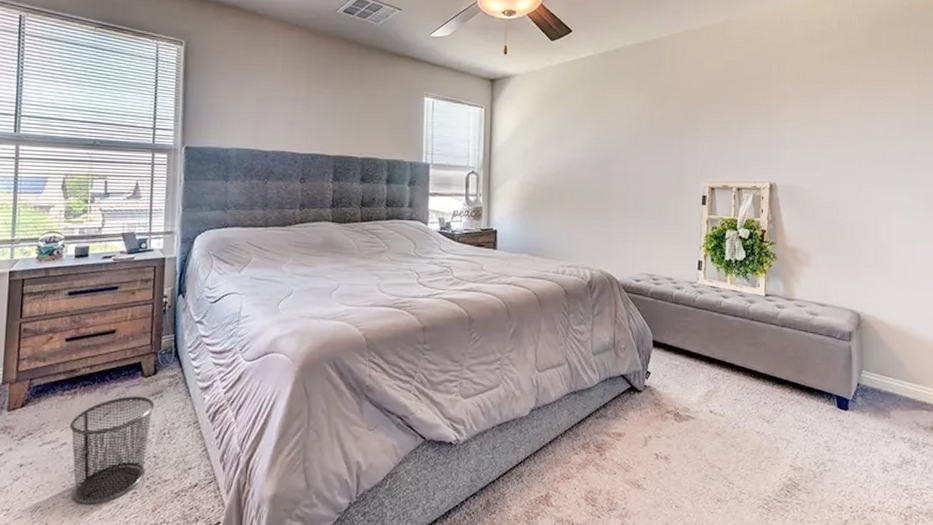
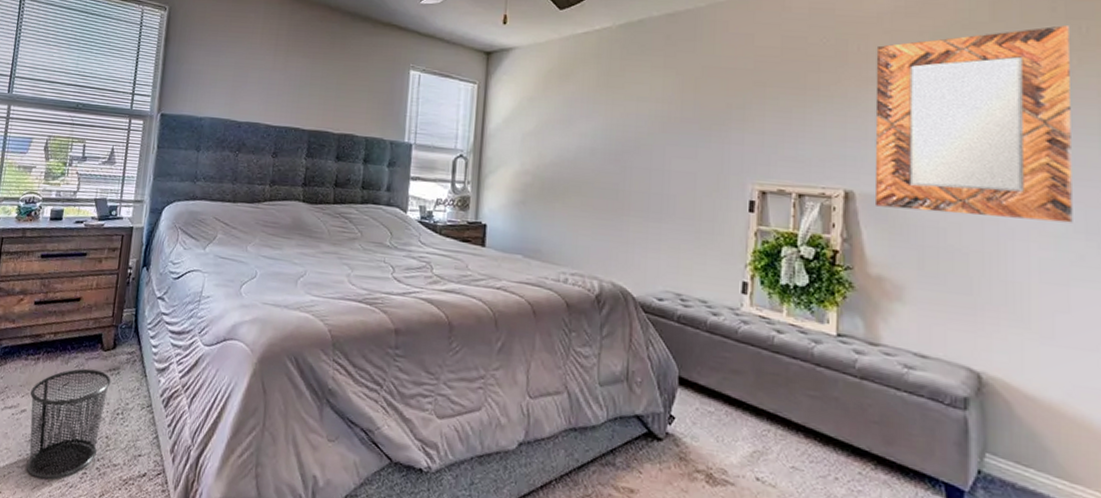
home mirror: none [790,49,918,198] -> present [874,25,1073,223]

